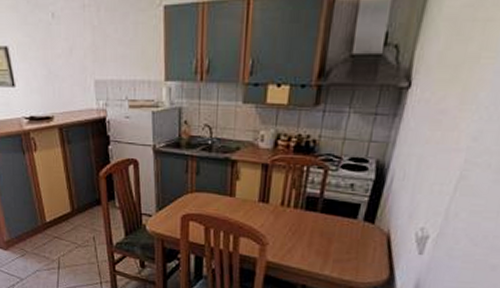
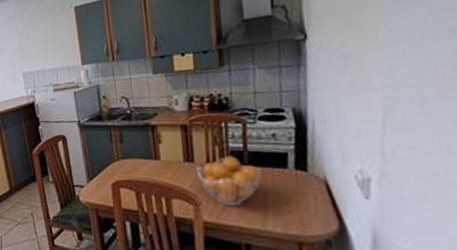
fruit basket: none [269,201,333,250] -> present [195,156,262,206]

